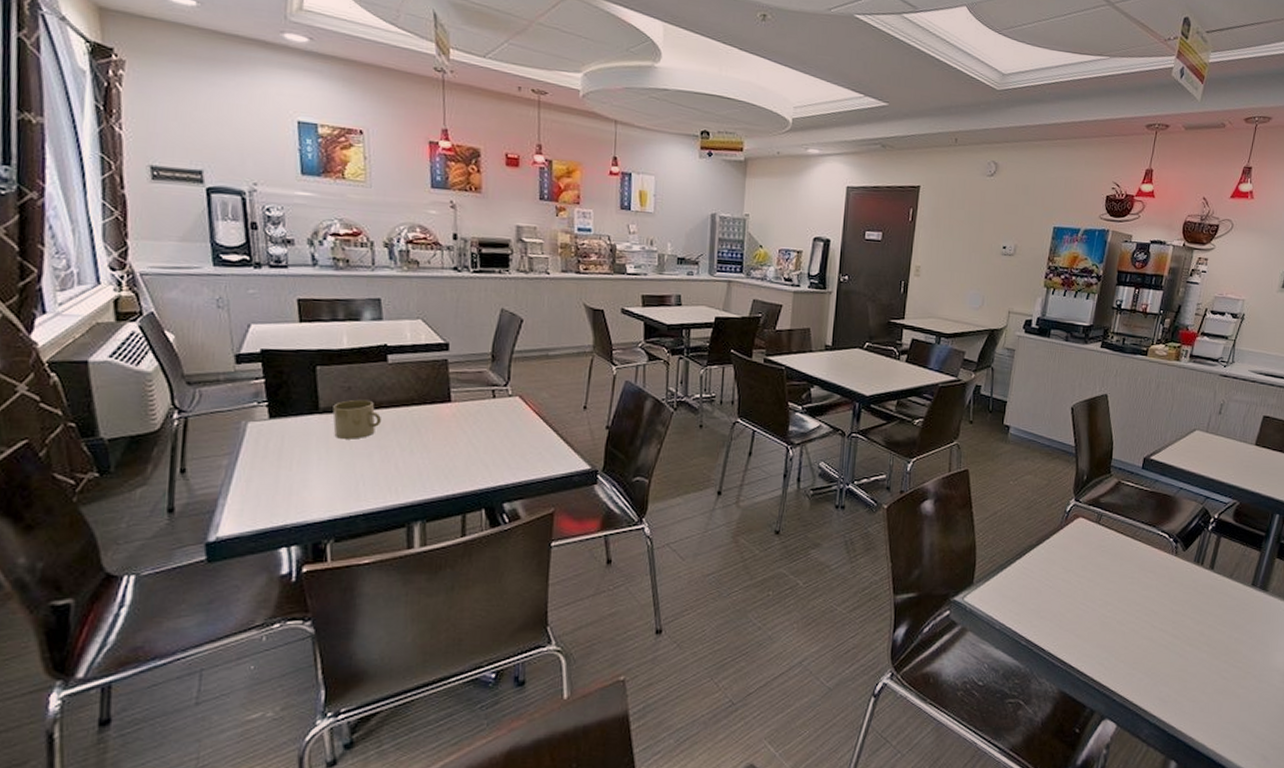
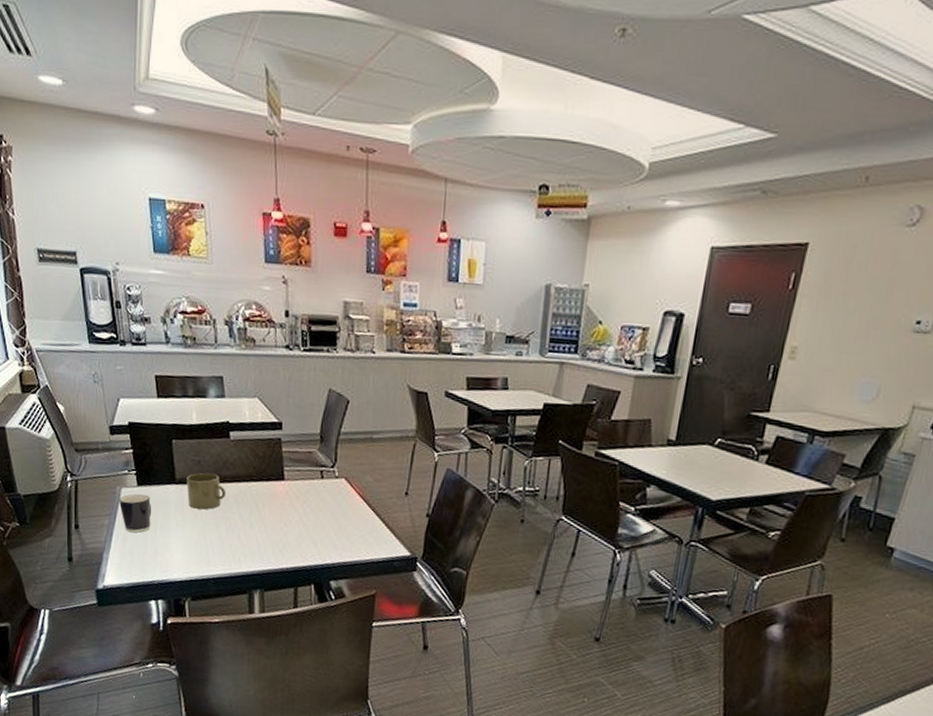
mug: none [244,427,287,472] -> present [119,493,152,533]

